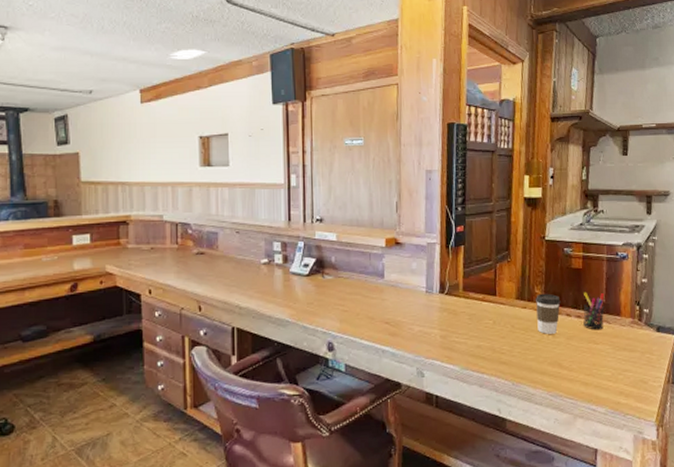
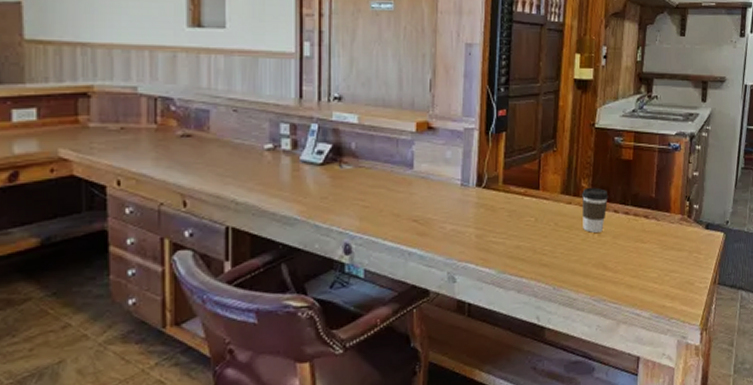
pen holder: present [583,291,605,330] -> none [631,185,655,228]

